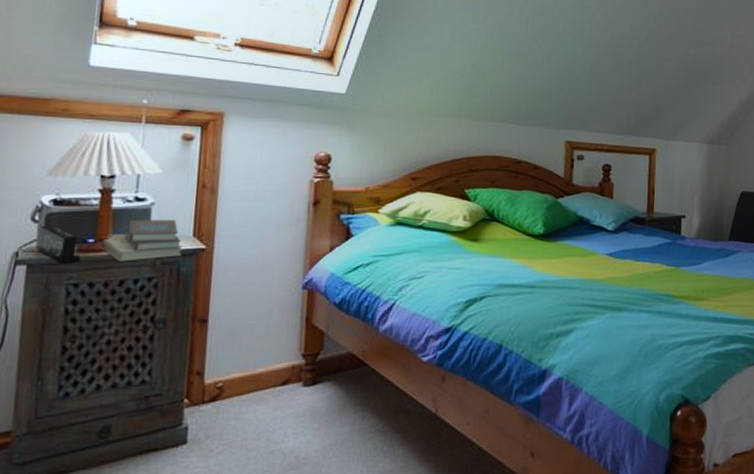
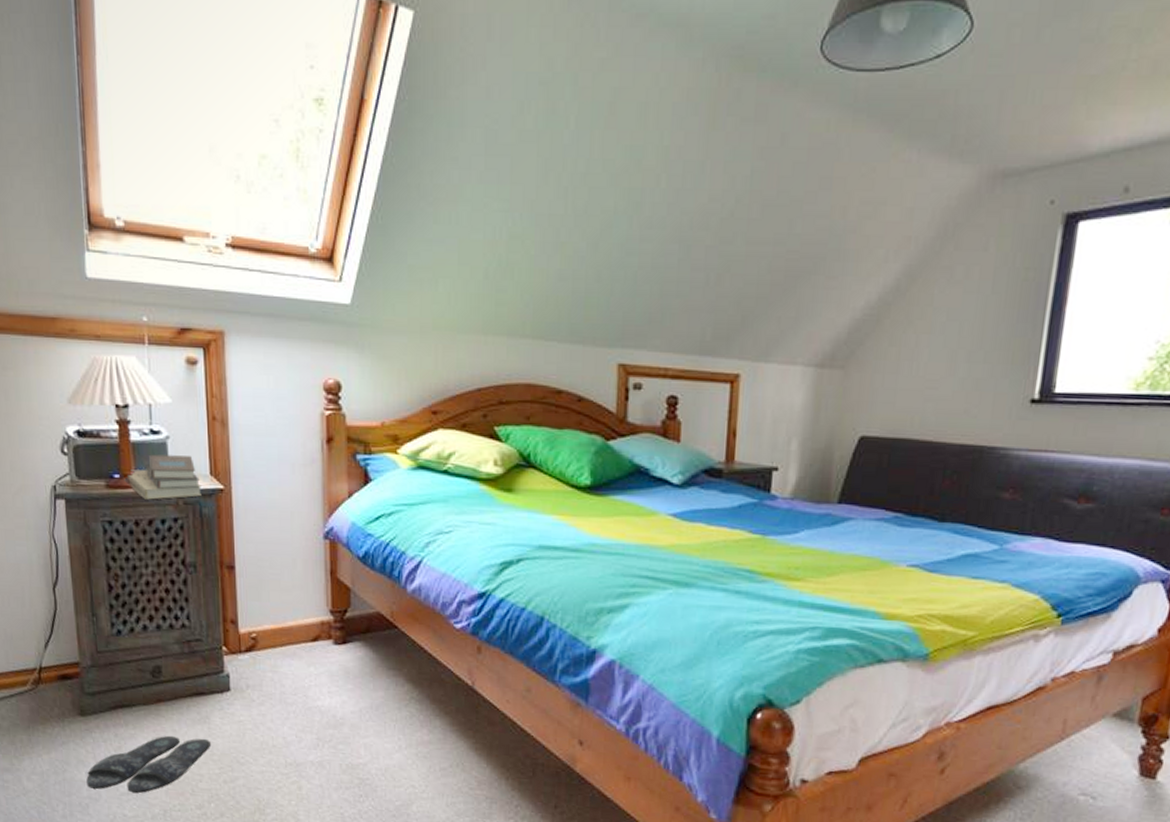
alarm clock: present [36,225,80,264] -> none [70,458,110,500]

